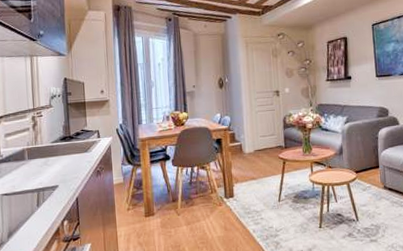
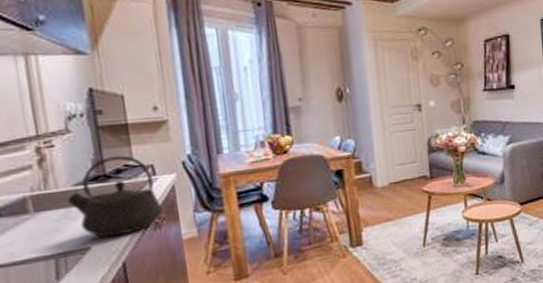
kettle: none [47,123,103,180] -> present [68,155,164,238]

